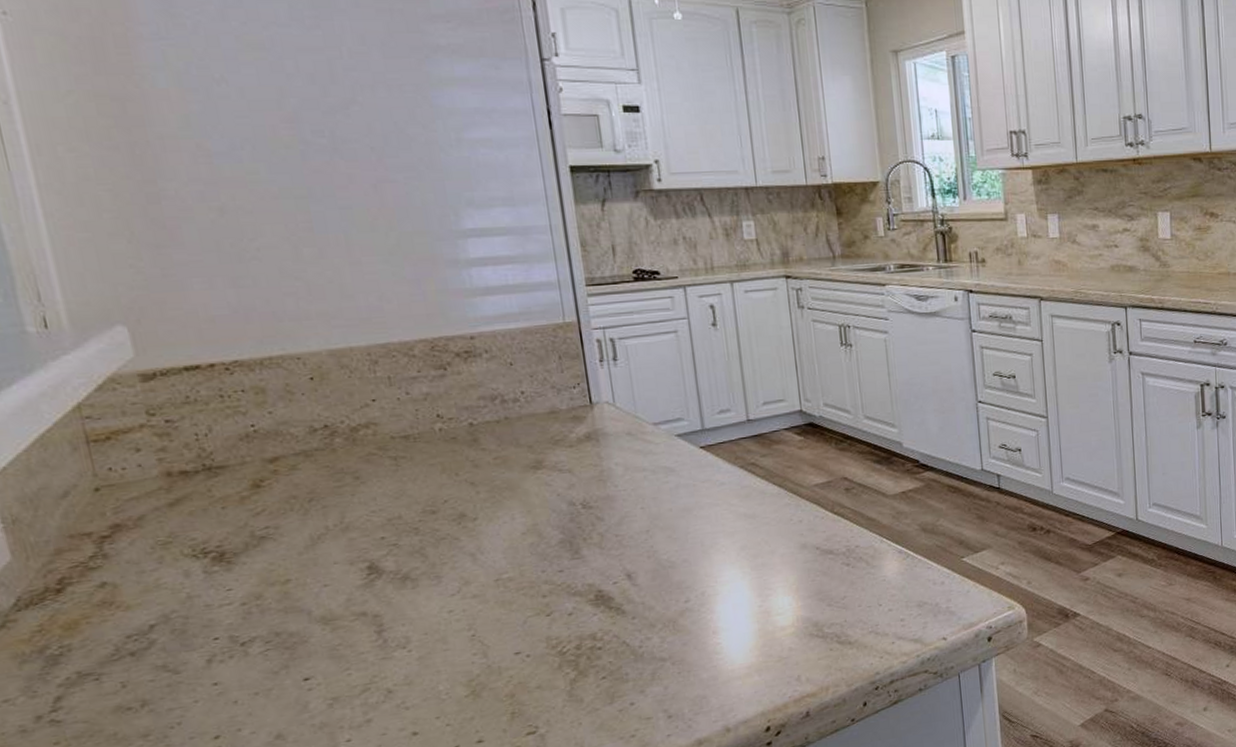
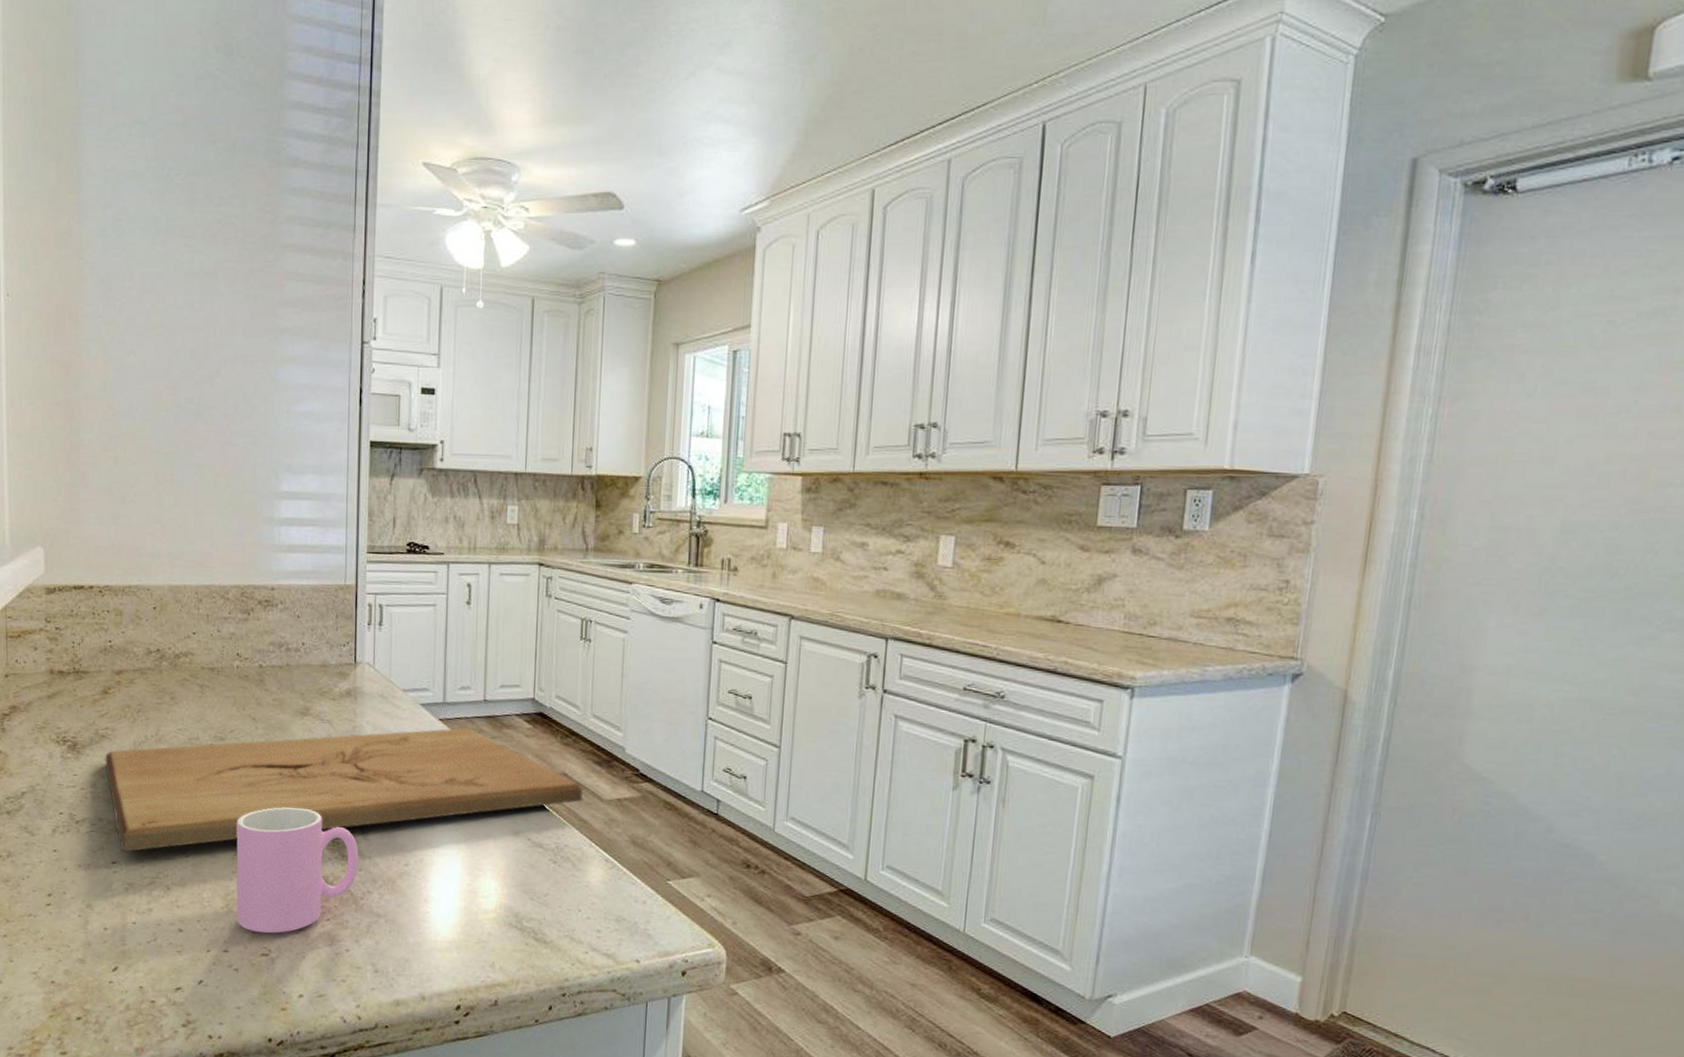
cutting board: none [270,450,868,665] -> present [105,727,583,853]
cup: none [469,567,631,713] -> present [236,807,359,934]

